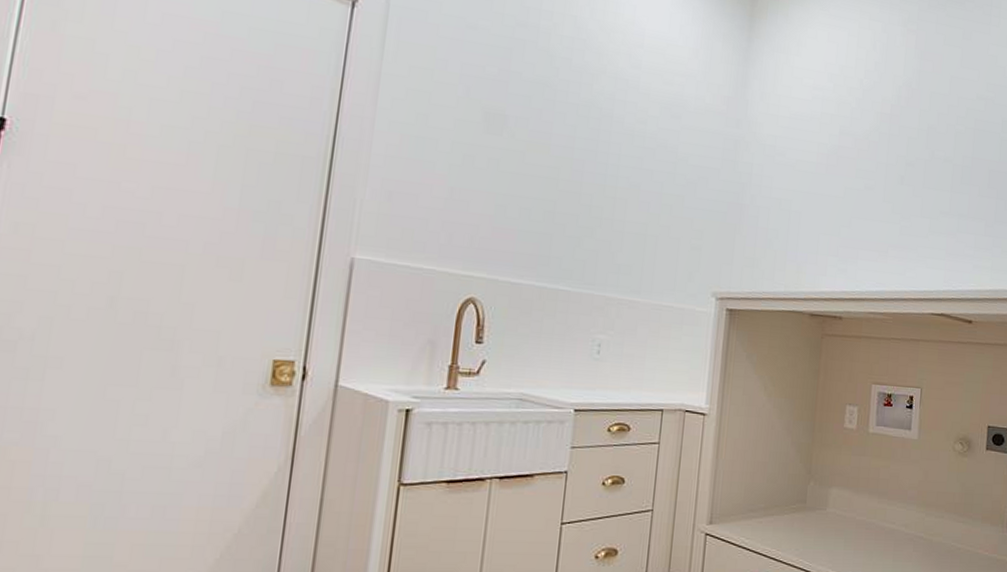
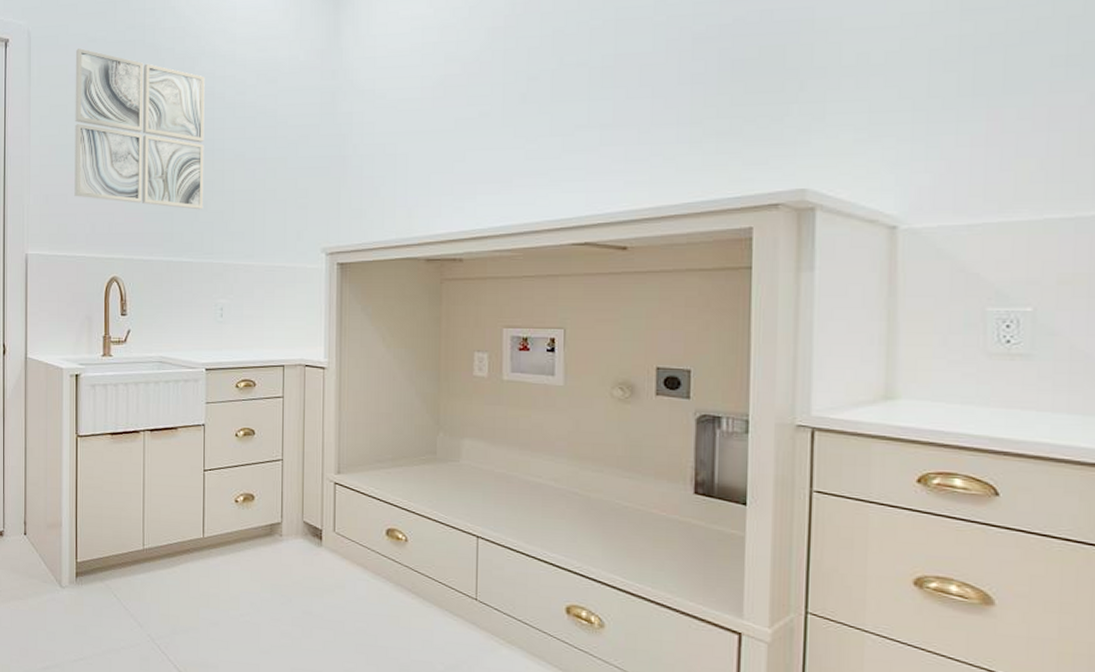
wall art: none [428,32,604,236] -> present [74,48,205,210]

